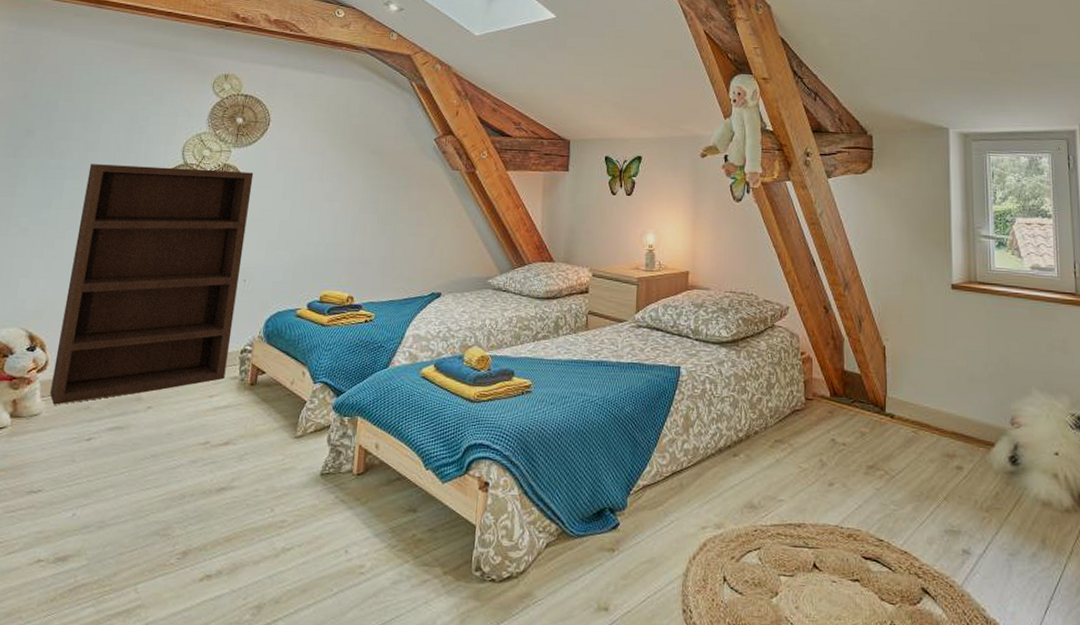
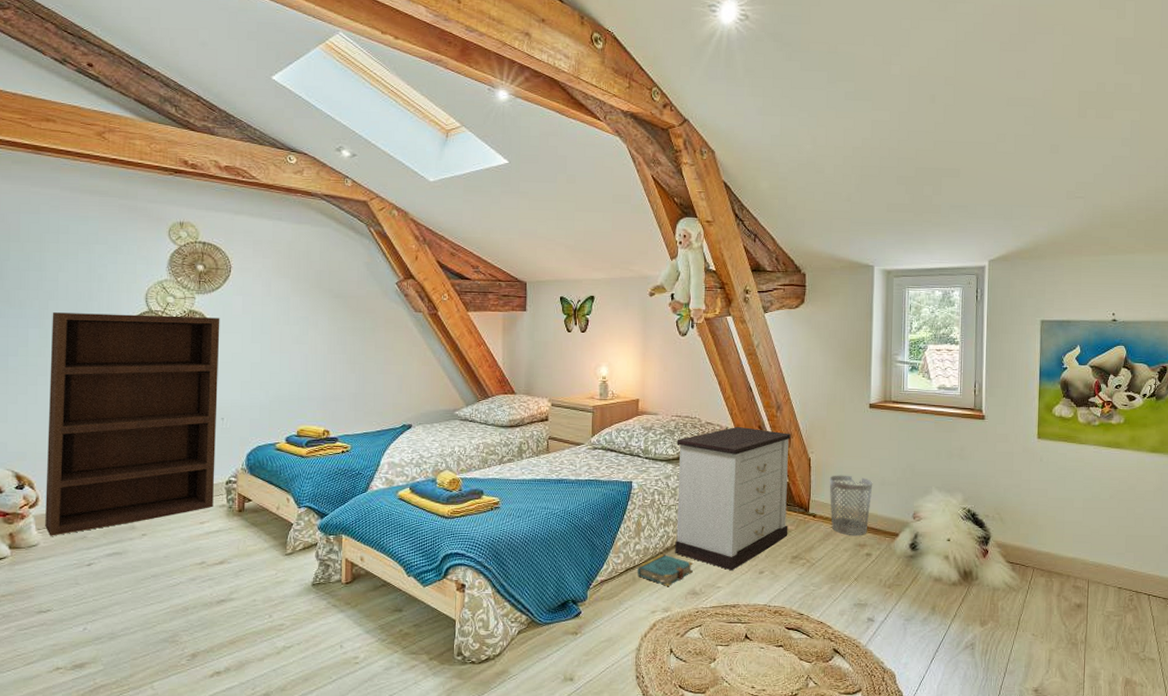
book: none [684,455,750,496] -> present [637,553,693,586]
nightstand: none [729,306,862,481] -> present [675,426,791,571]
wastebasket: none [908,367,961,443] -> present [829,475,873,535]

